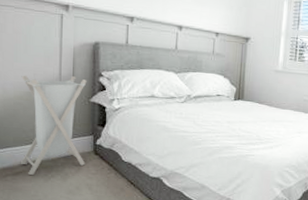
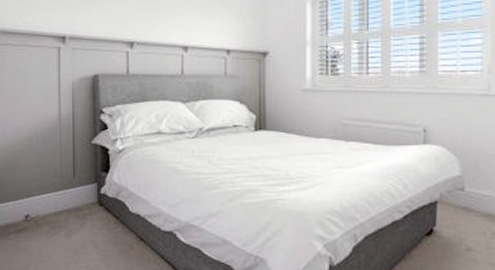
laundry hamper: present [20,75,87,175] -> none [21,116,90,232]

